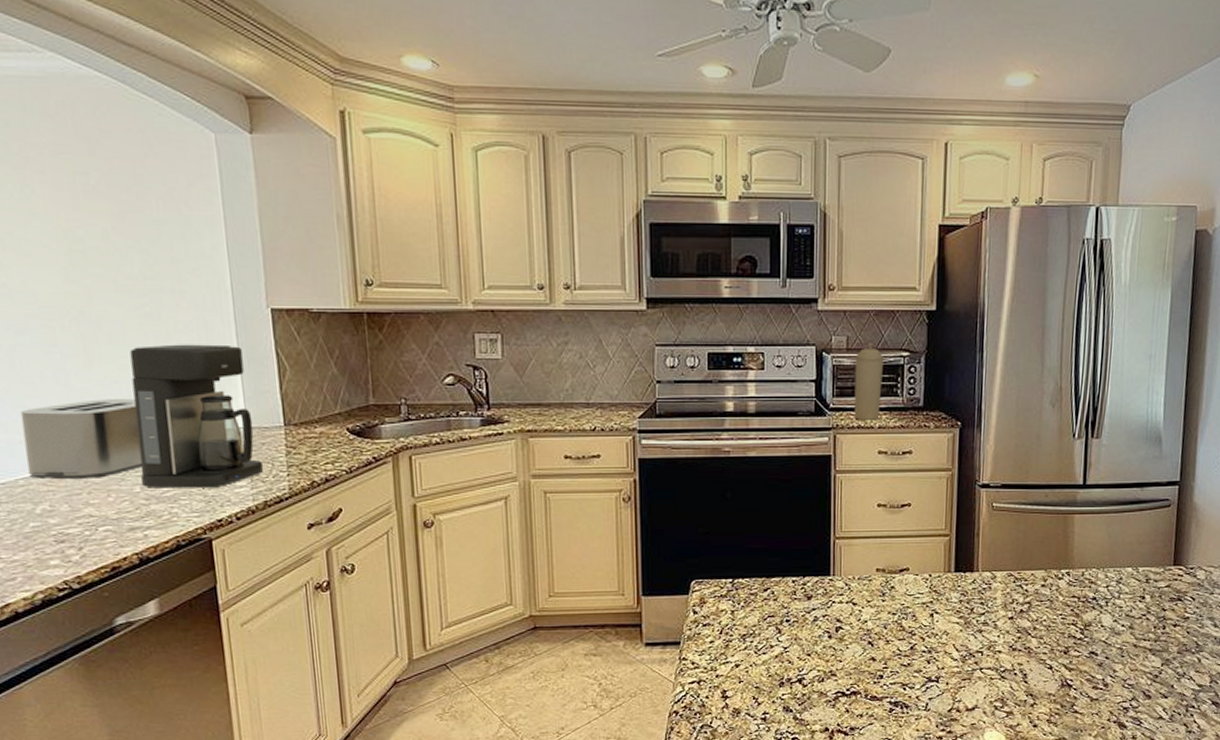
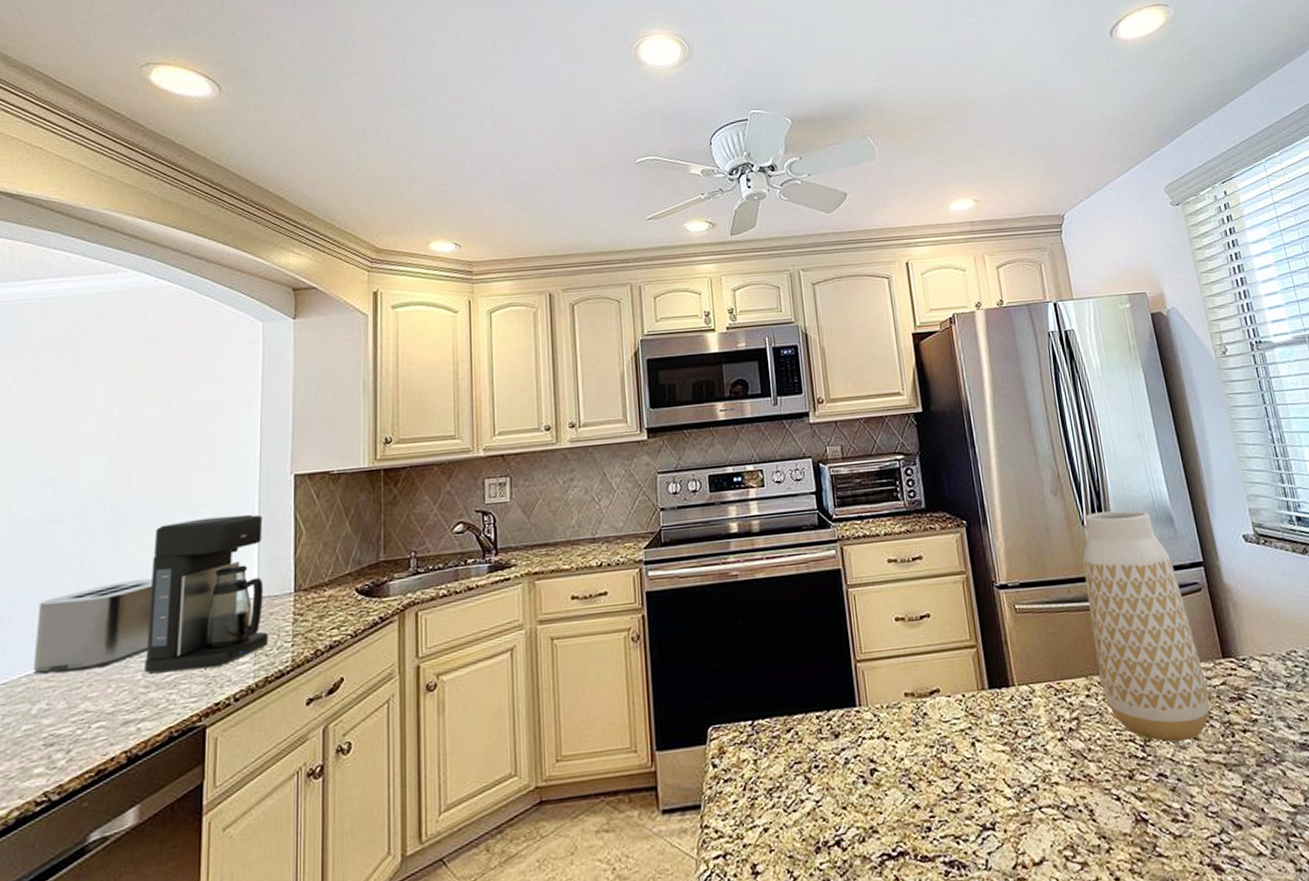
canister: present [854,342,885,421] -> none [851,449,884,530]
vase: none [1057,427,1153,629] -> present [1082,510,1210,742]

